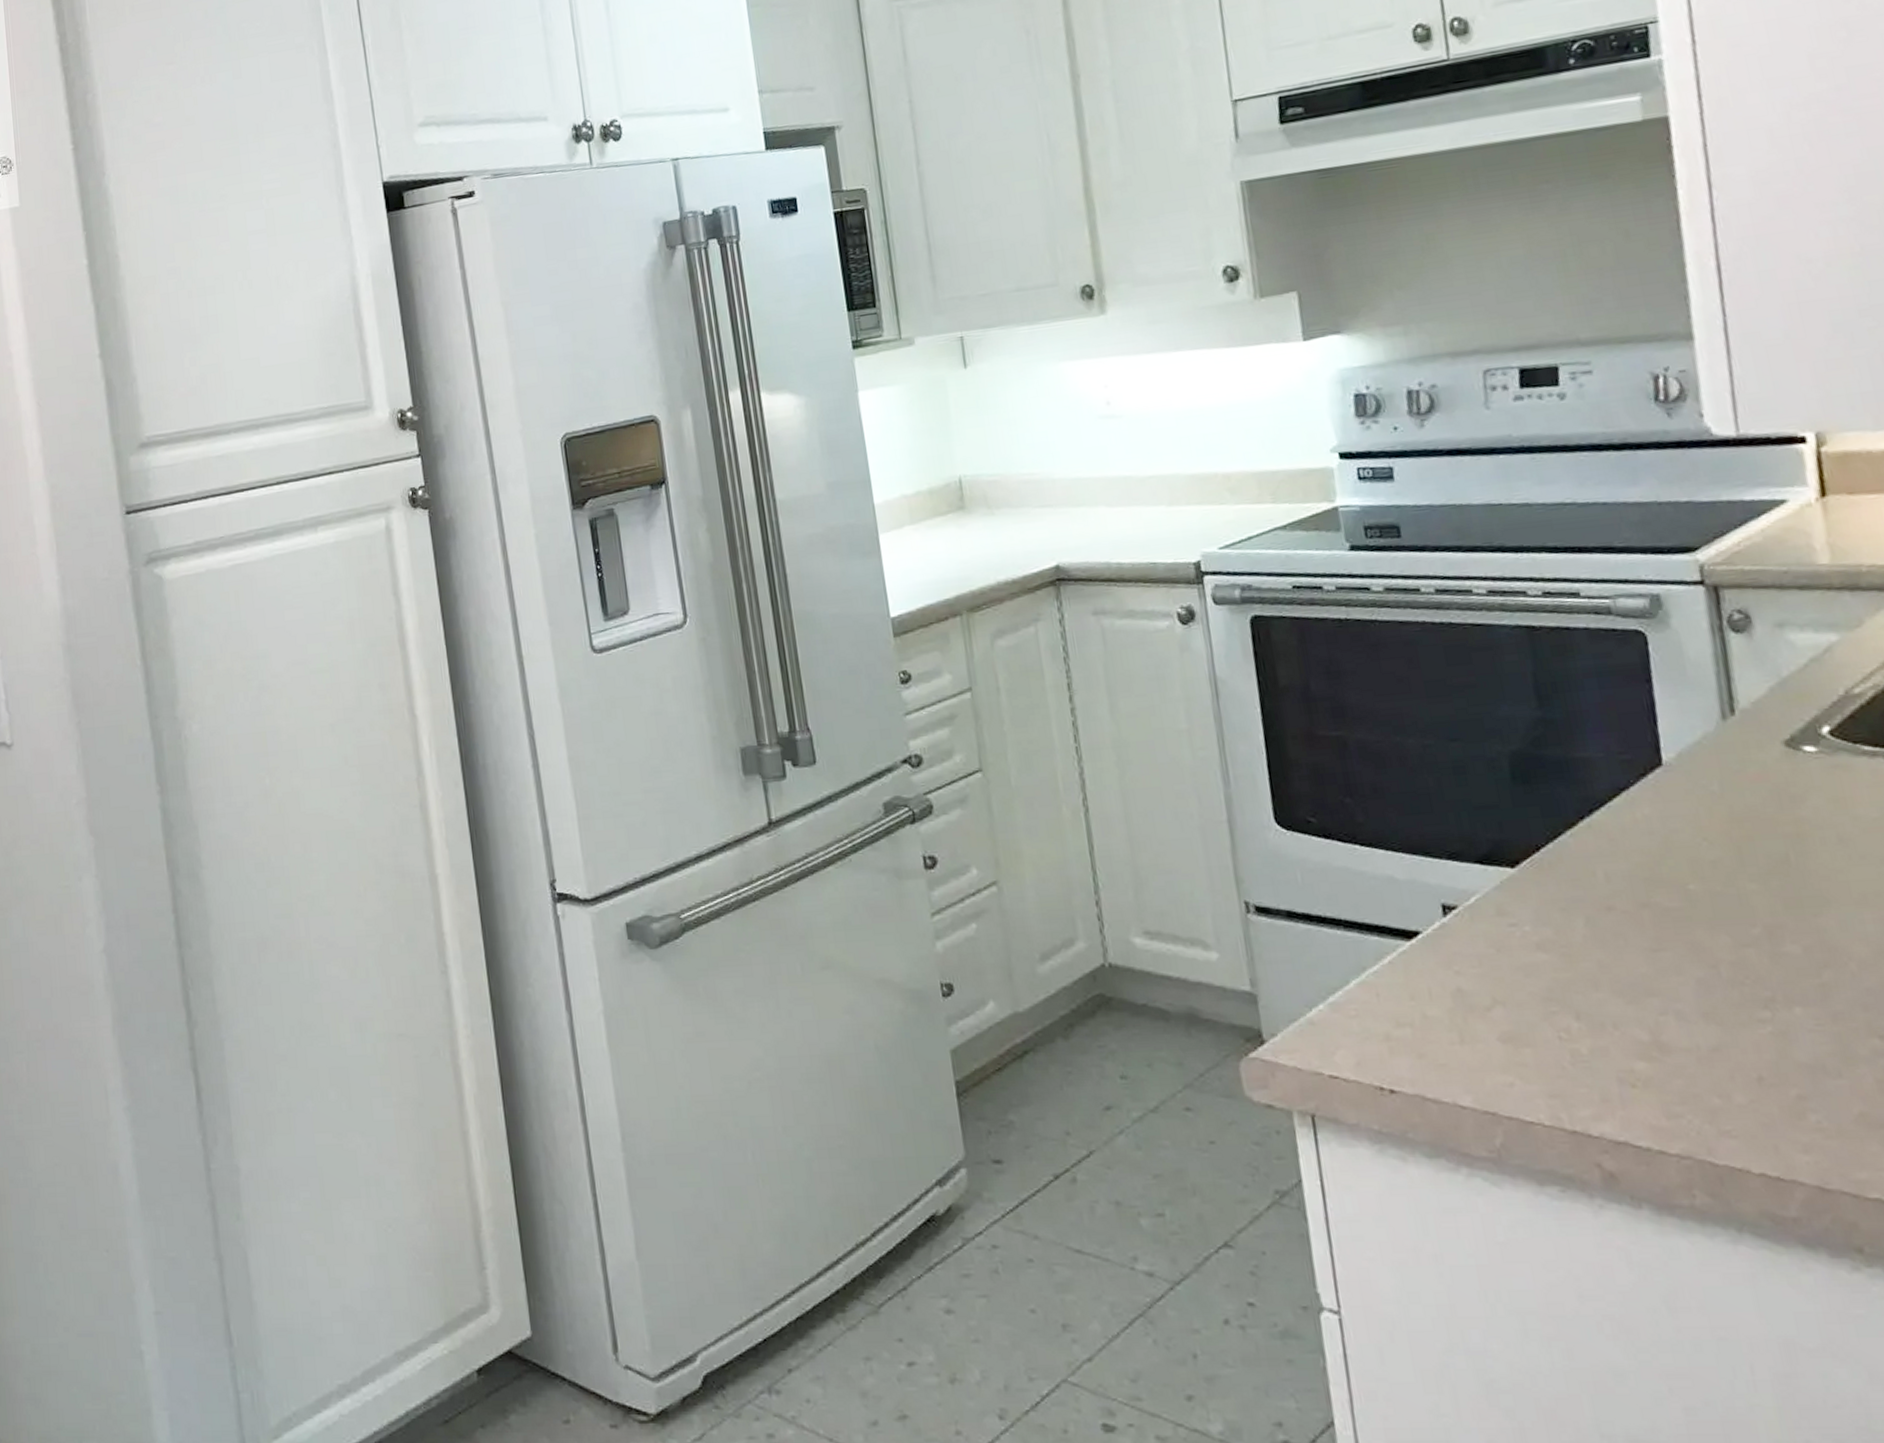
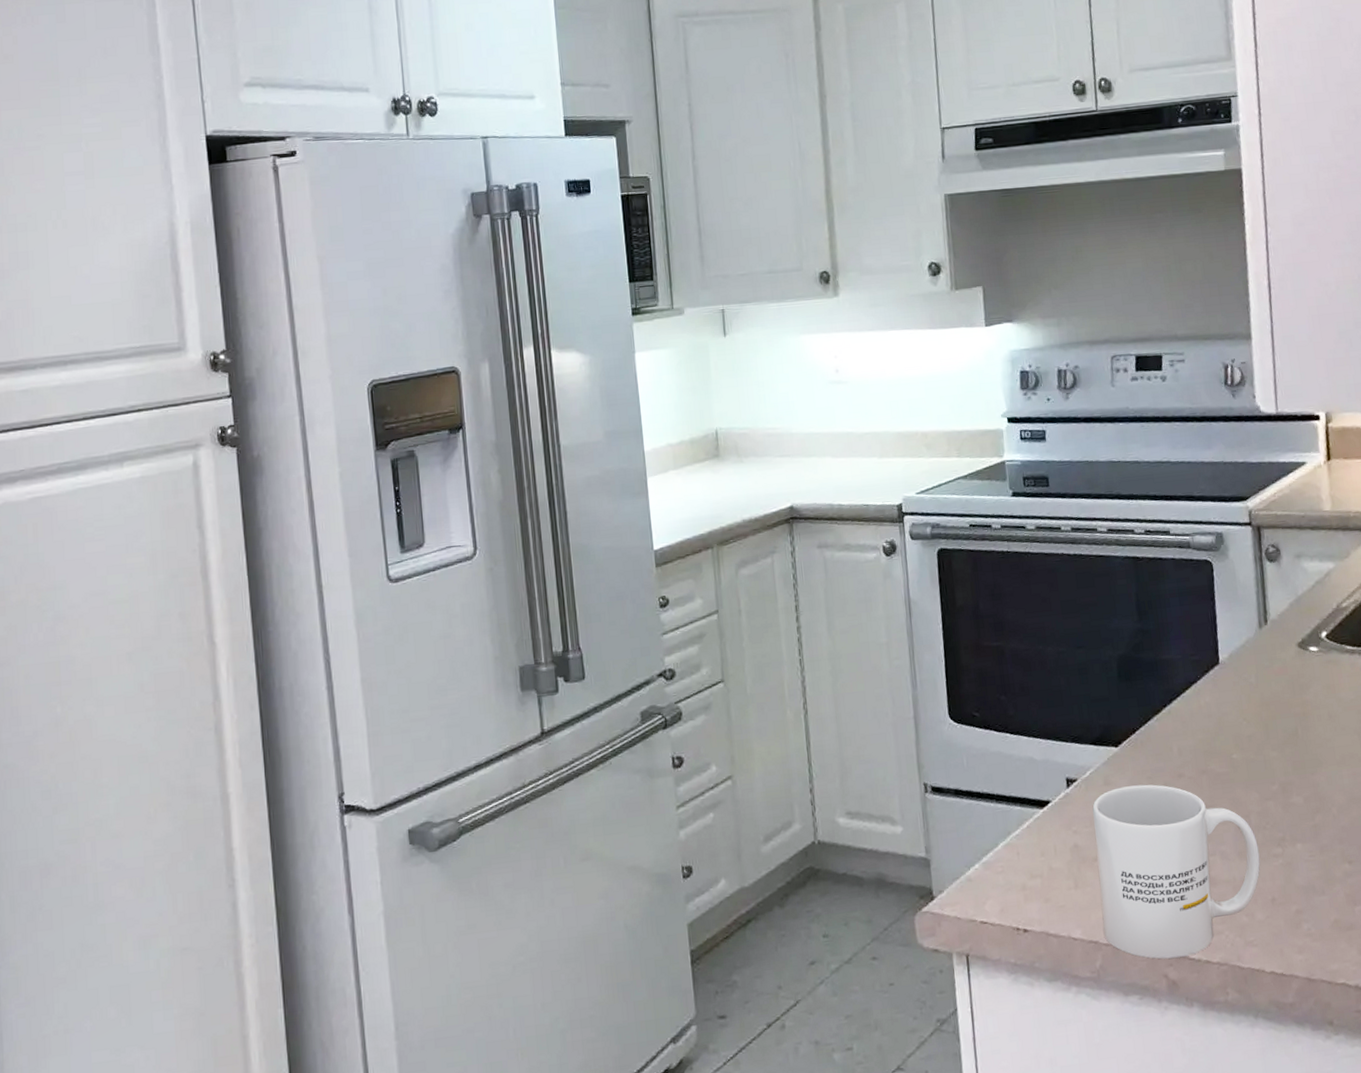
mug: none [1481,917,1738,1144] -> present [1092,784,1261,960]

